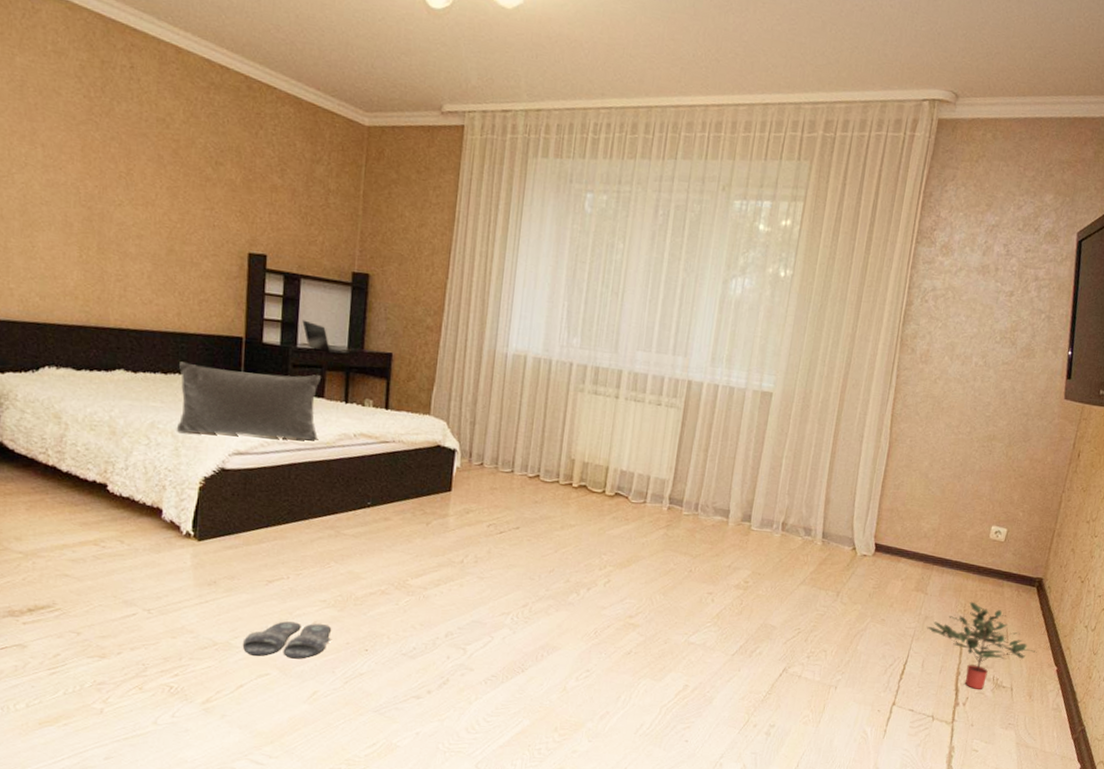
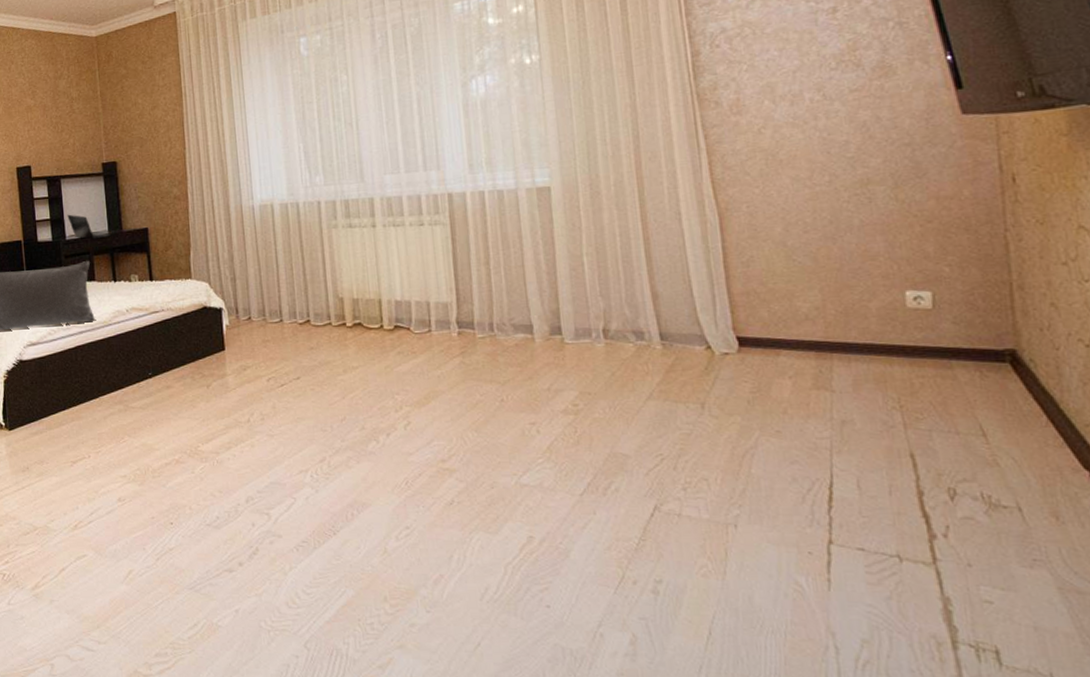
slippers: present [242,621,332,659] -> none [58,500,138,538]
potted plant: present [926,601,1037,690] -> none [847,393,1045,513]

